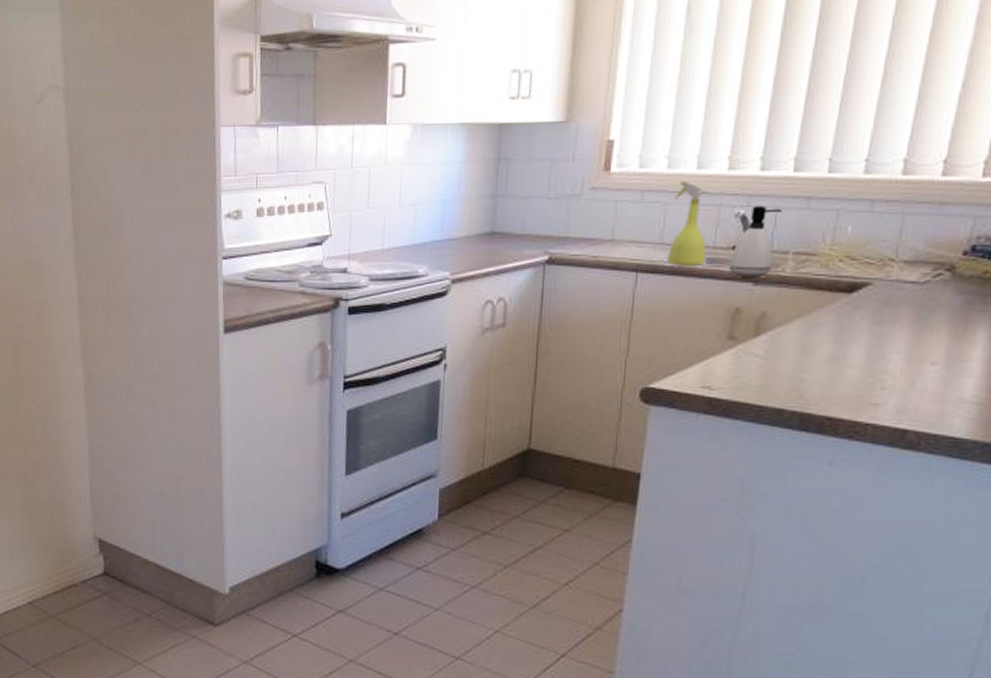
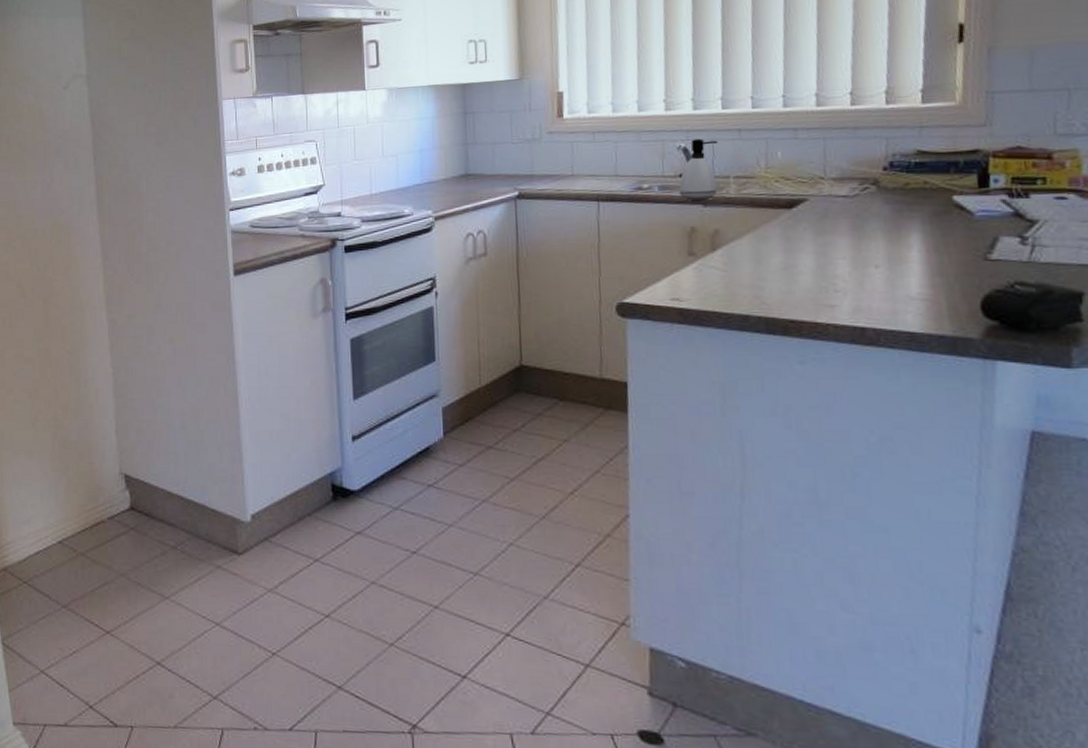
spray bottle: present [666,181,709,266] -> none [622,122,658,194]

